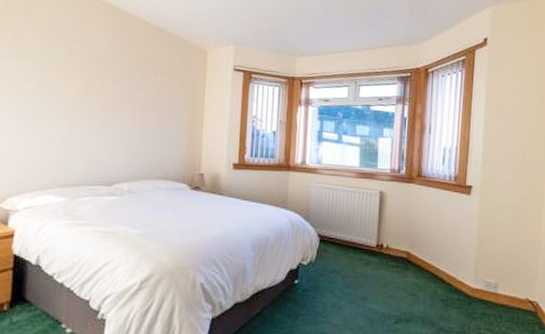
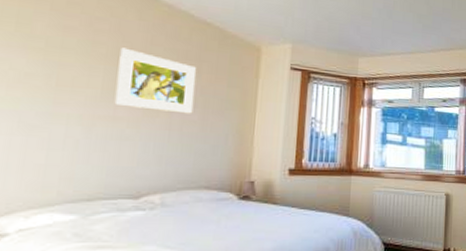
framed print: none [89,54,153,113] -> present [114,47,196,114]

